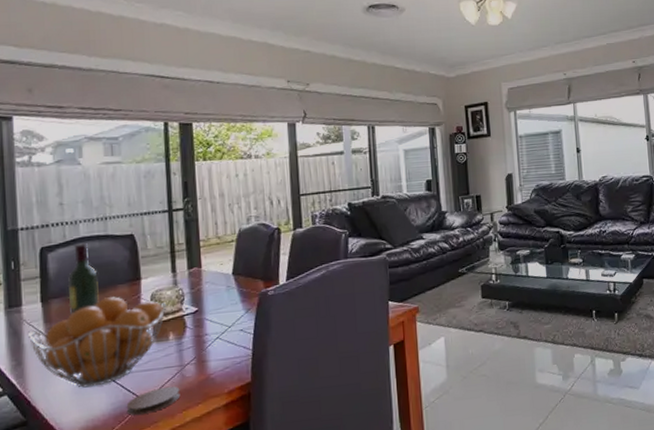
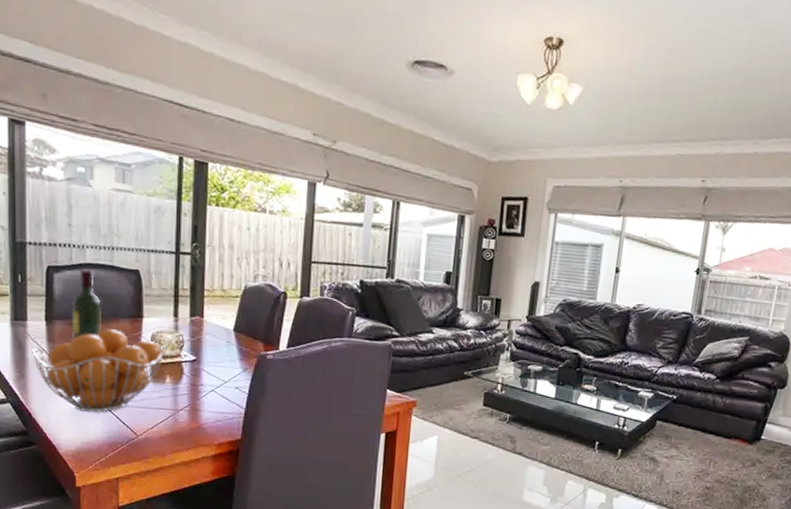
coaster: present [126,386,181,415] -> none [120,426,172,448]

